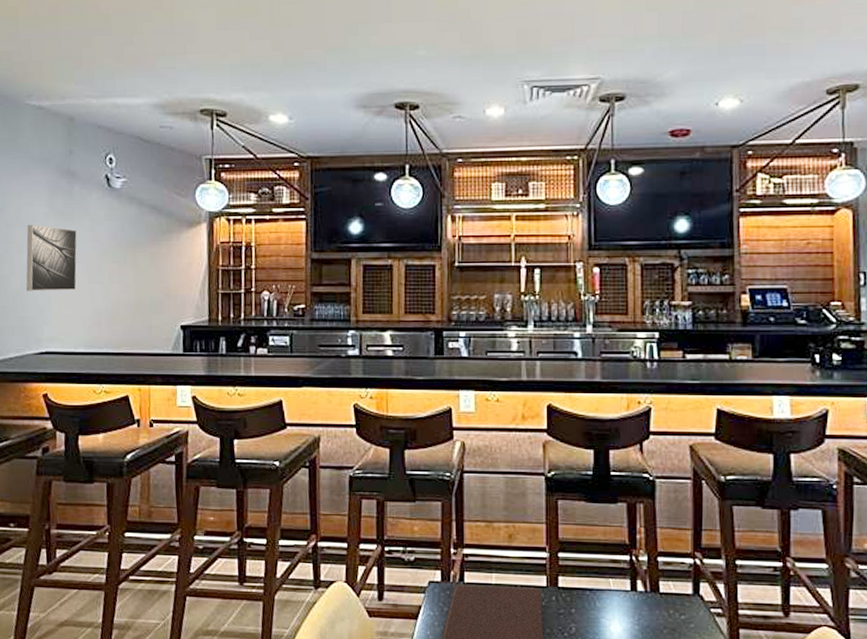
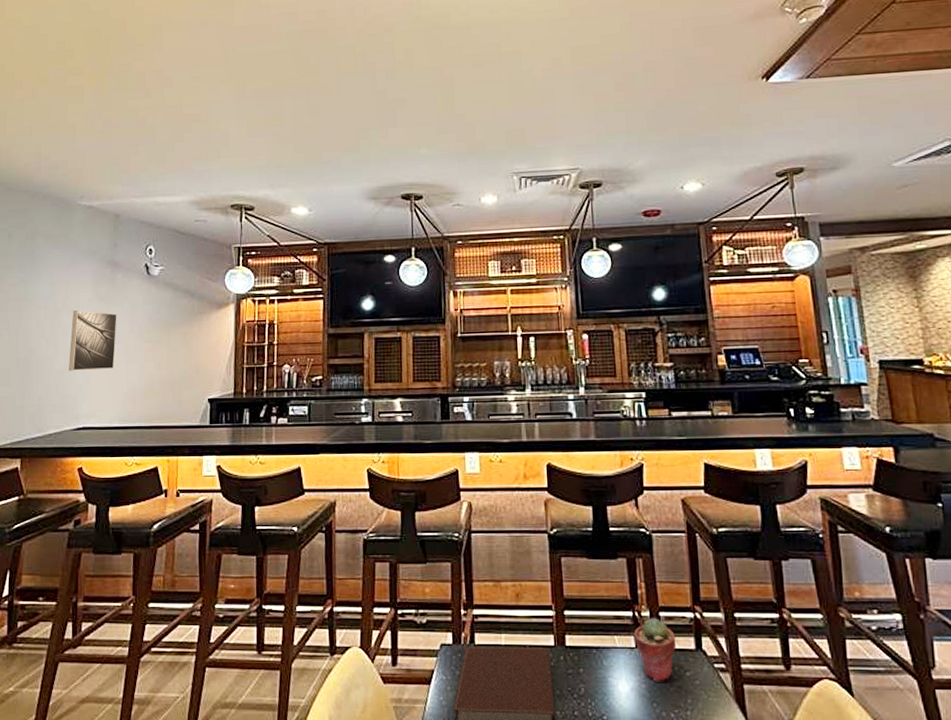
potted succulent: none [629,563,673,624] -> present [633,618,677,682]

